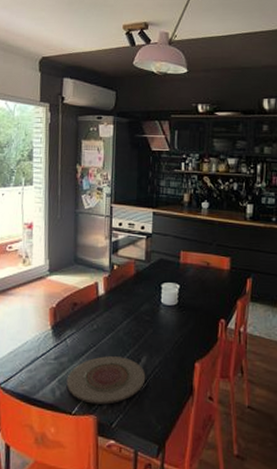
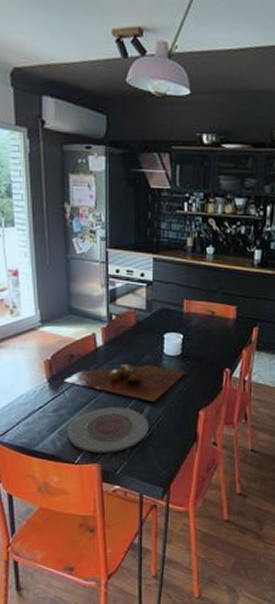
cutting board: none [66,312,182,352] -> present [64,363,186,402]

